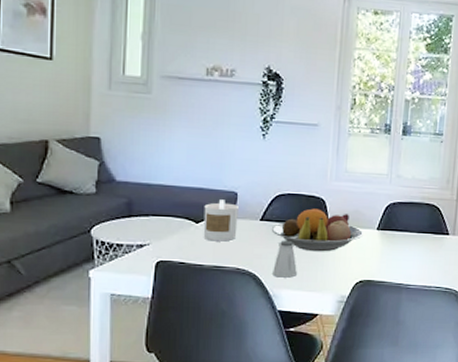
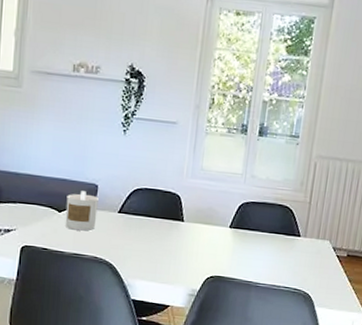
fruit bowl: present [271,208,364,252] -> none [128,203,217,247]
saltshaker: present [273,240,297,278] -> none [128,232,151,269]

